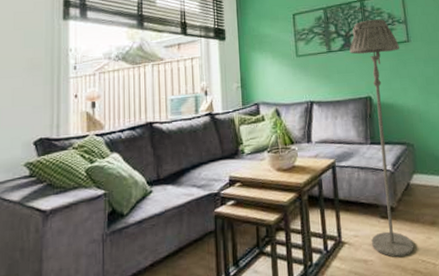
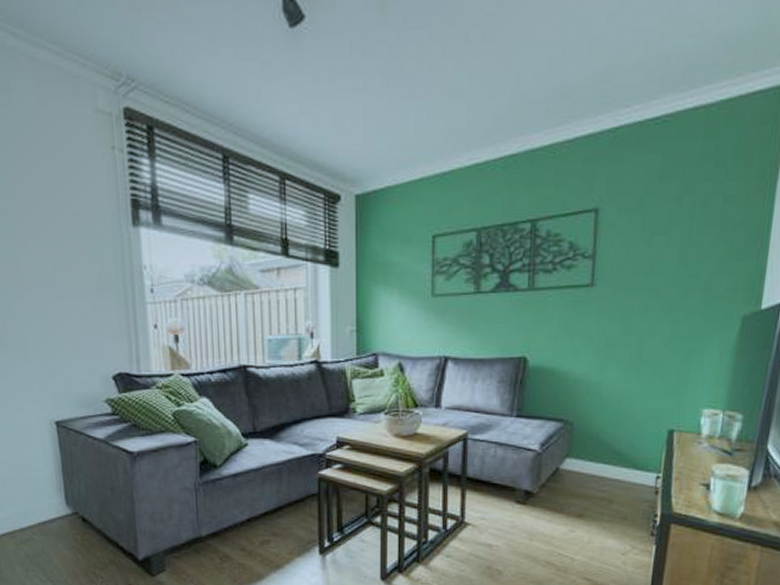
floor lamp: present [349,19,414,258] -> none [500,250,578,547]

